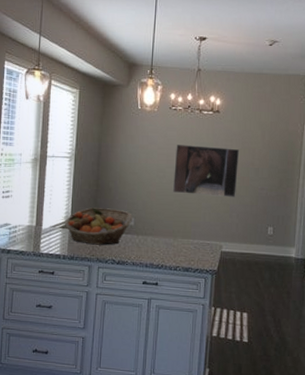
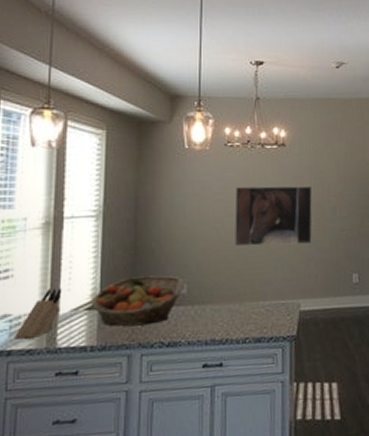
knife block: none [12,209,45,243] -> present [14,288,62,340]

